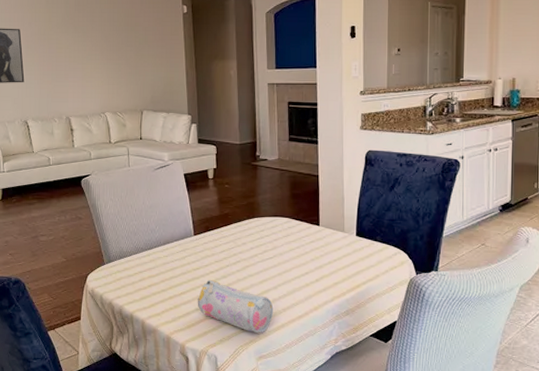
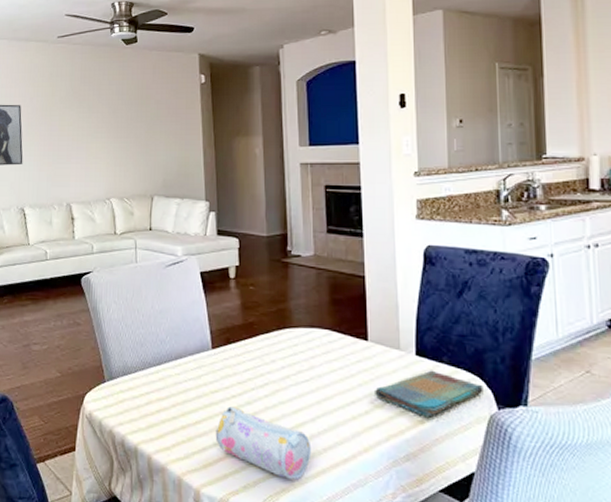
dish towel: none [324,247,406,282] -> present [375,370,483,418]

